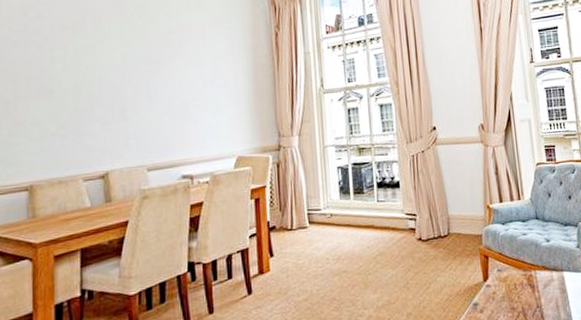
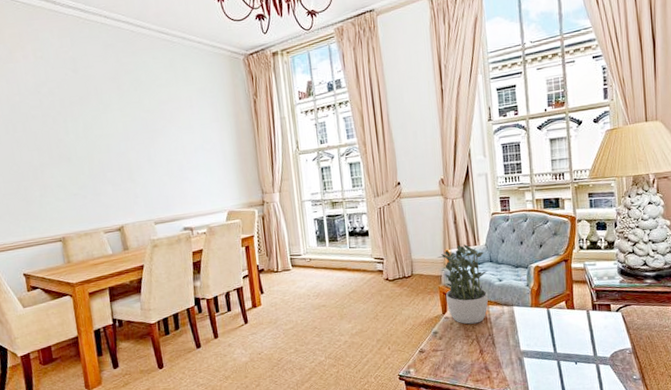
potted plant: none [477,199,535,294] -> present [437,244,488,325]

